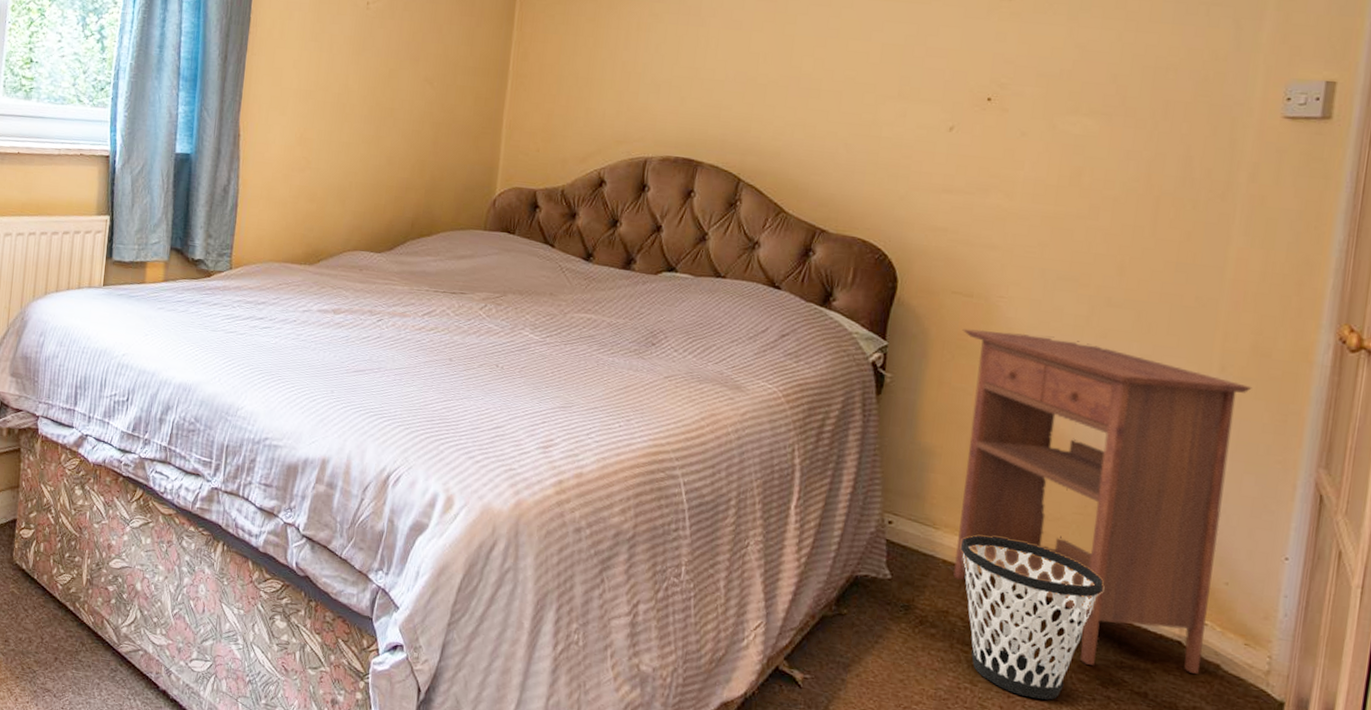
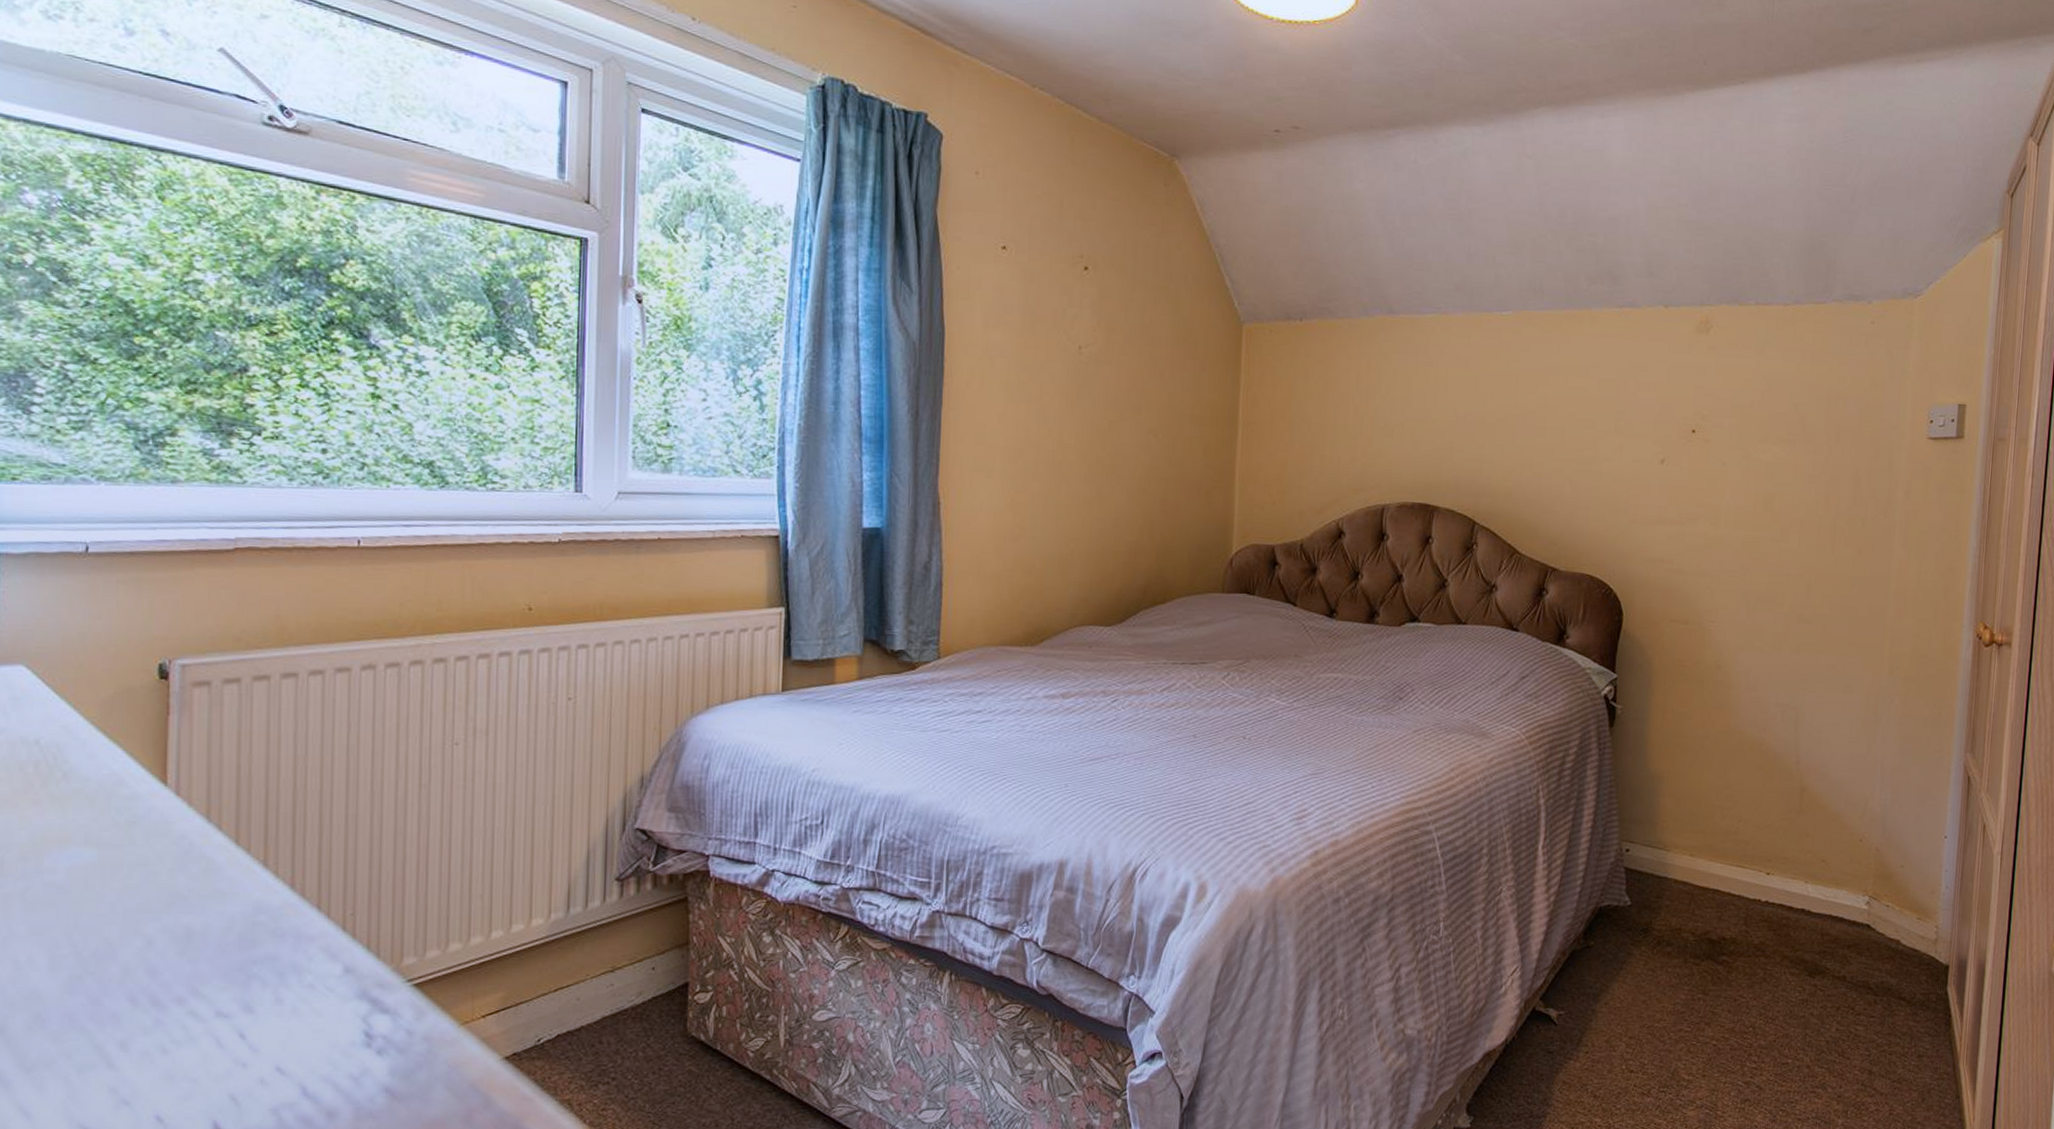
nightstand: present [952,328,1252,674] -> none [1681,654,1914,959]
wastebasket: present [960,535,1104,700] -> none [1688,851,1807,998]

